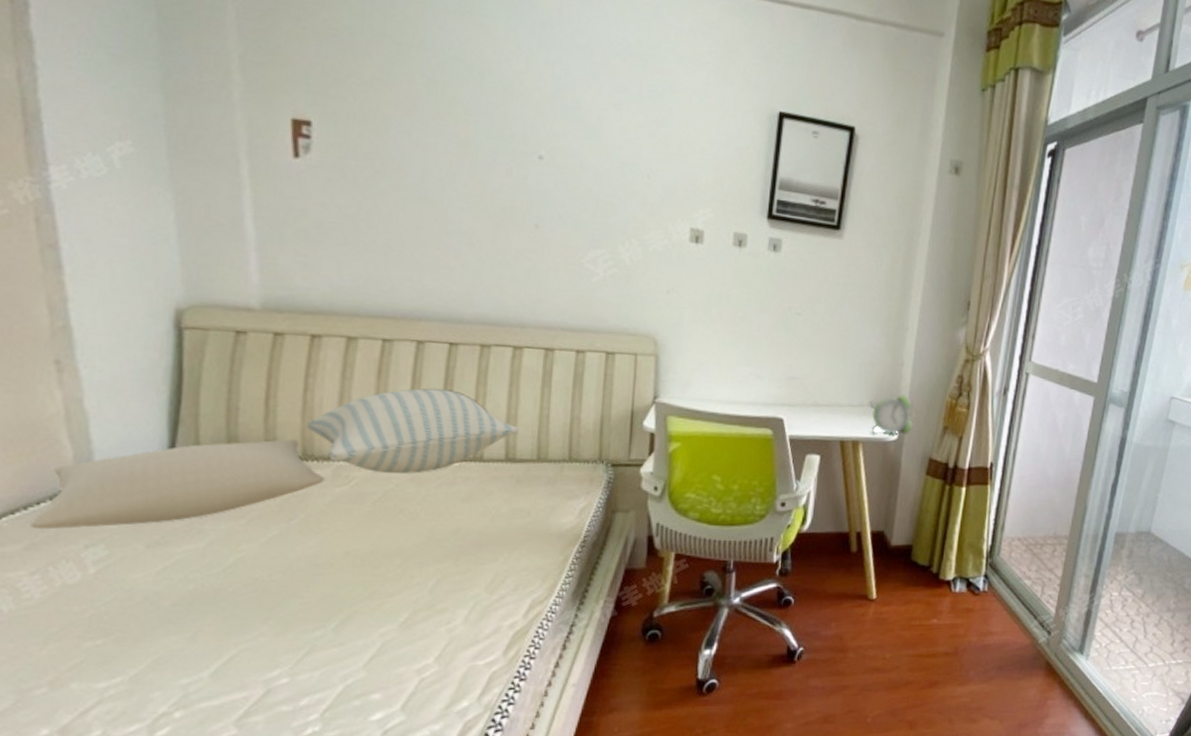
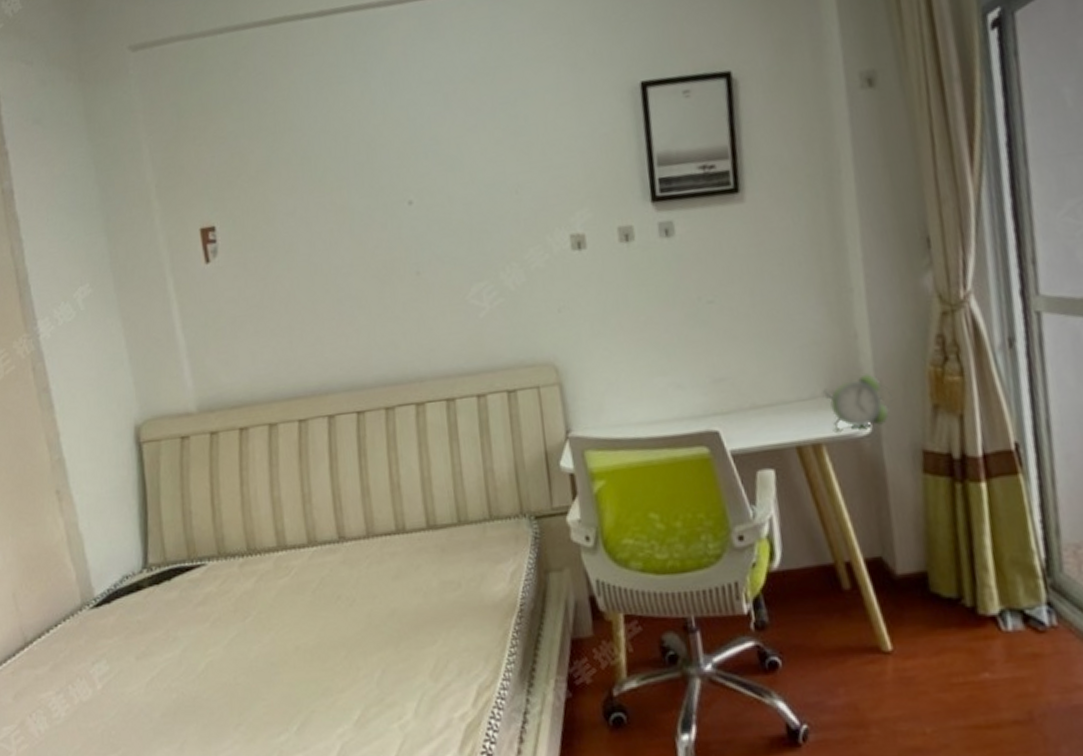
pillow: present [30,439,325,530] -> none [52,535,269,651]
pillow: present [307,388,518,474] -> none [247,461,434,559]

